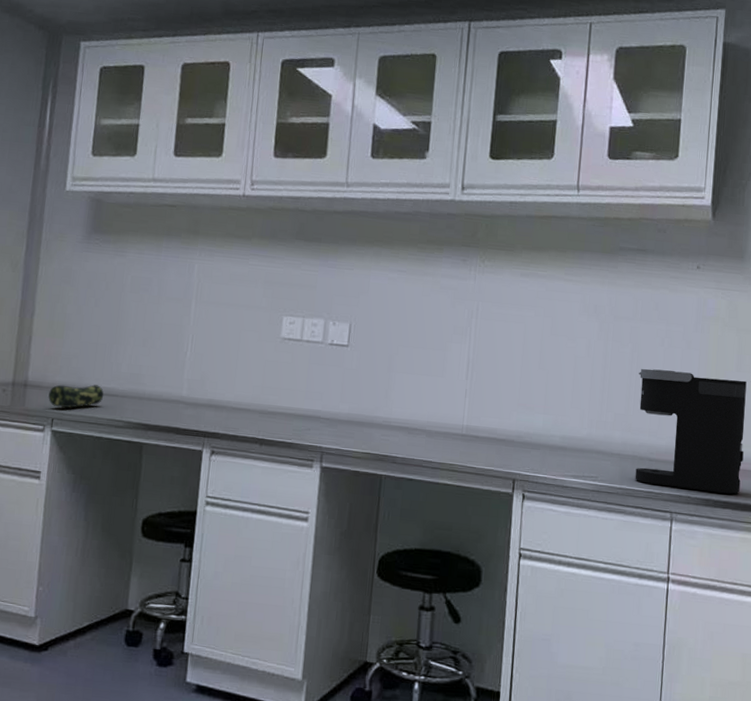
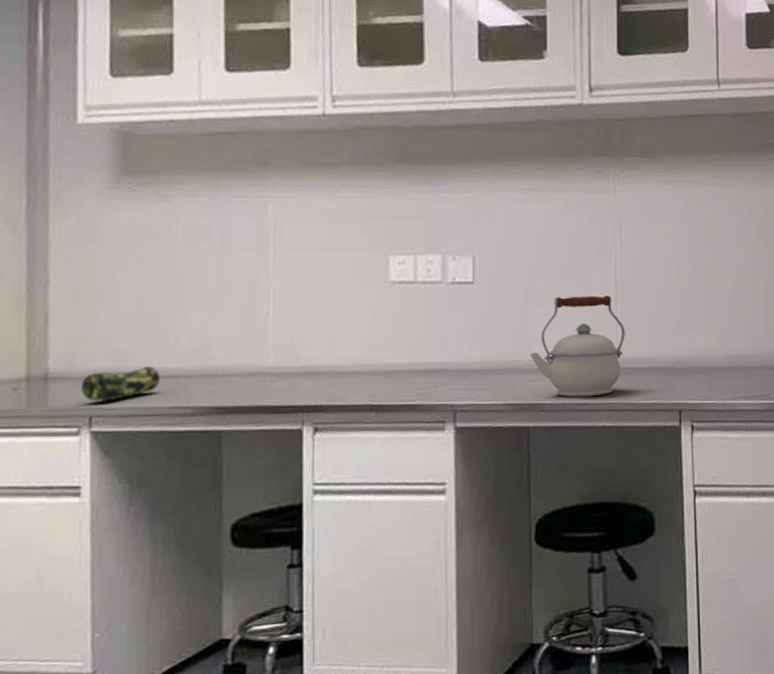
kettle: none [388,366,472,457] -> present [529,295,625,397]

